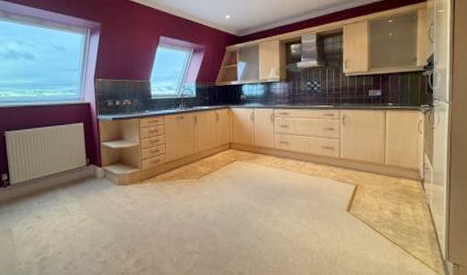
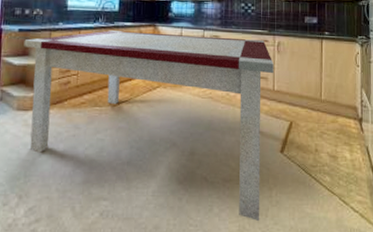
dining table: none [118,114,339,268] -> present [24,30,274,222]

